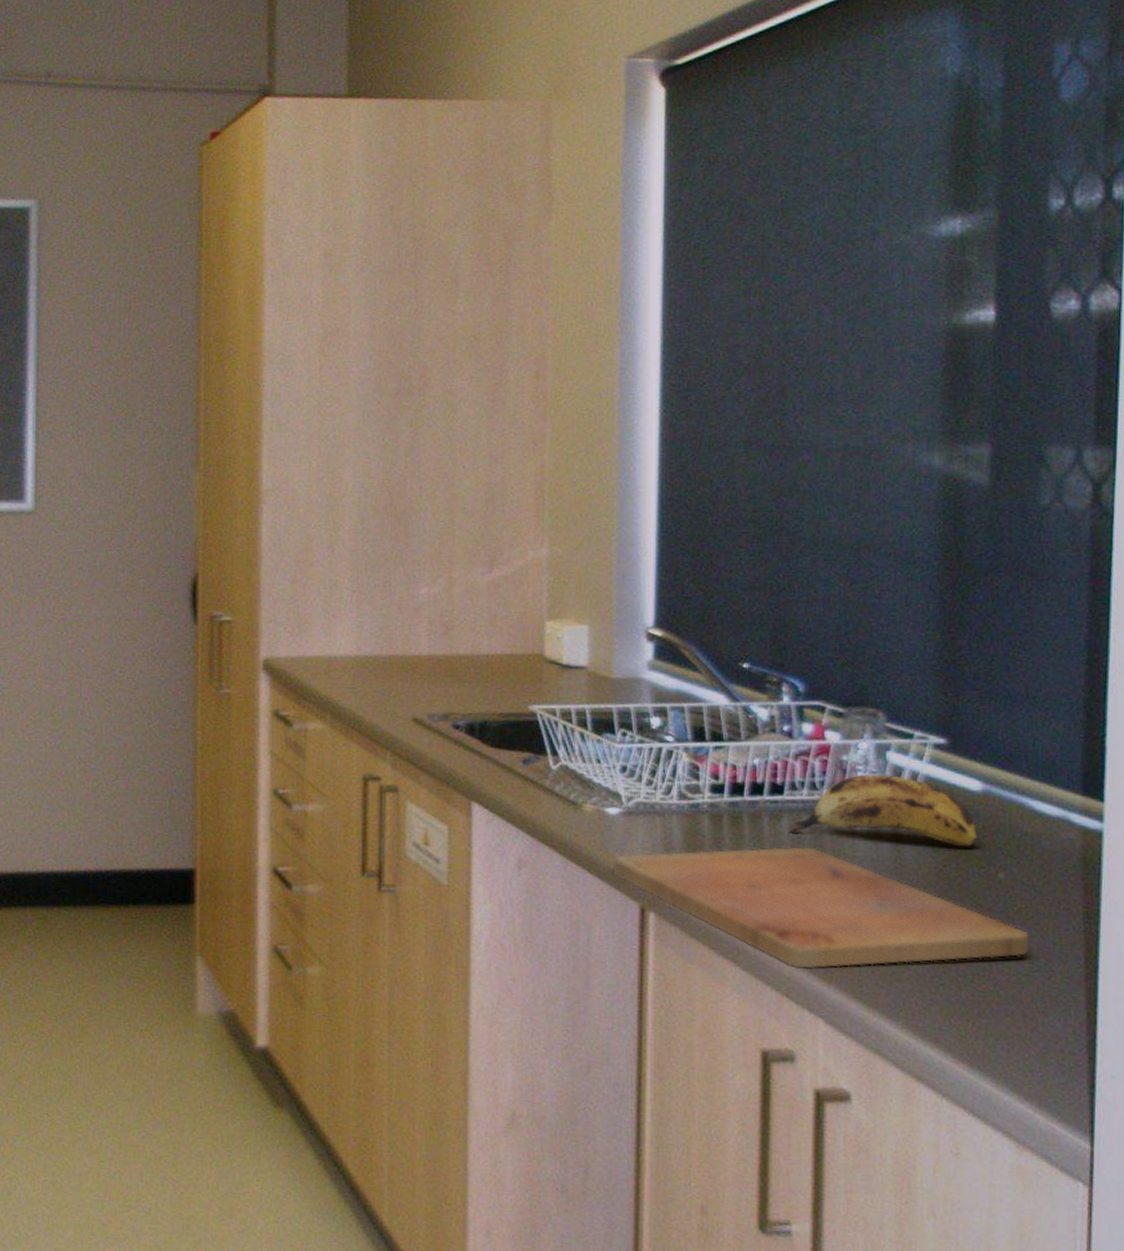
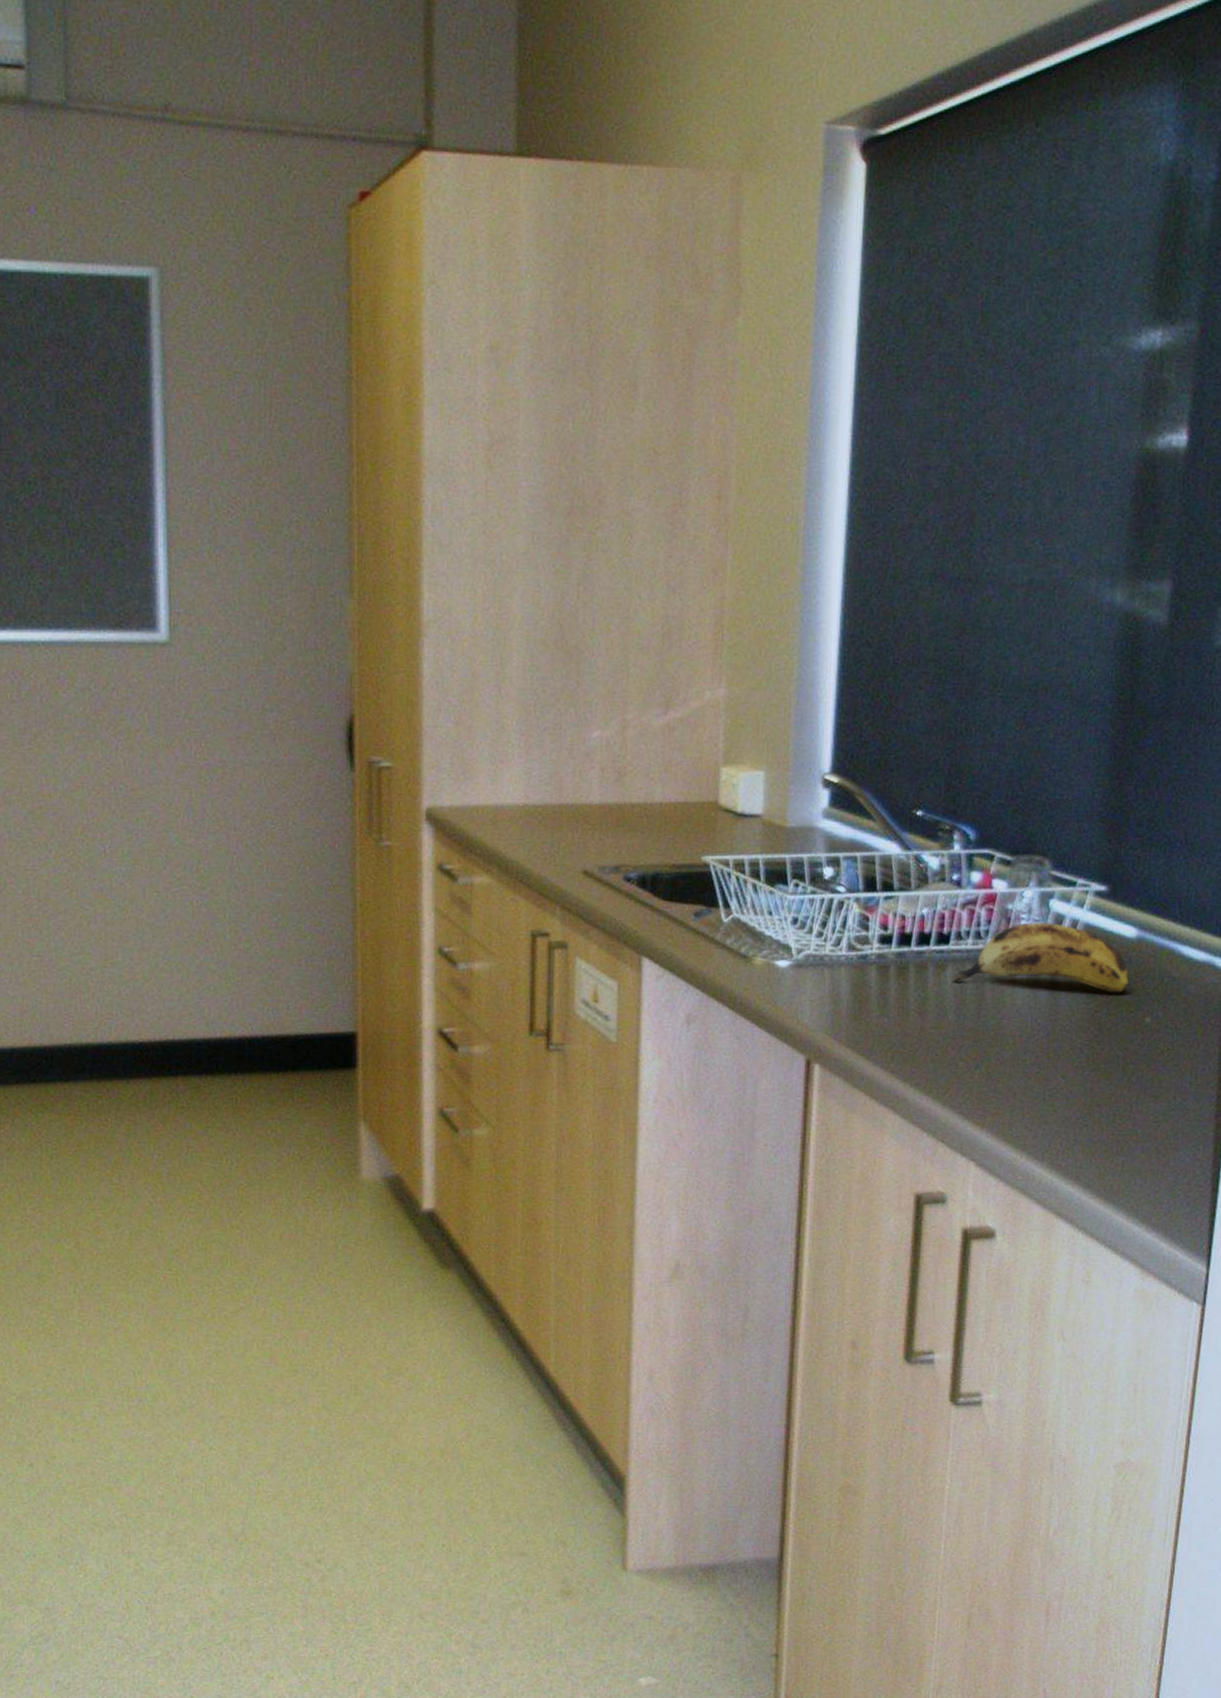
cutting board: present [612,845,1030,970] -> none [780,995,1170,1116]

